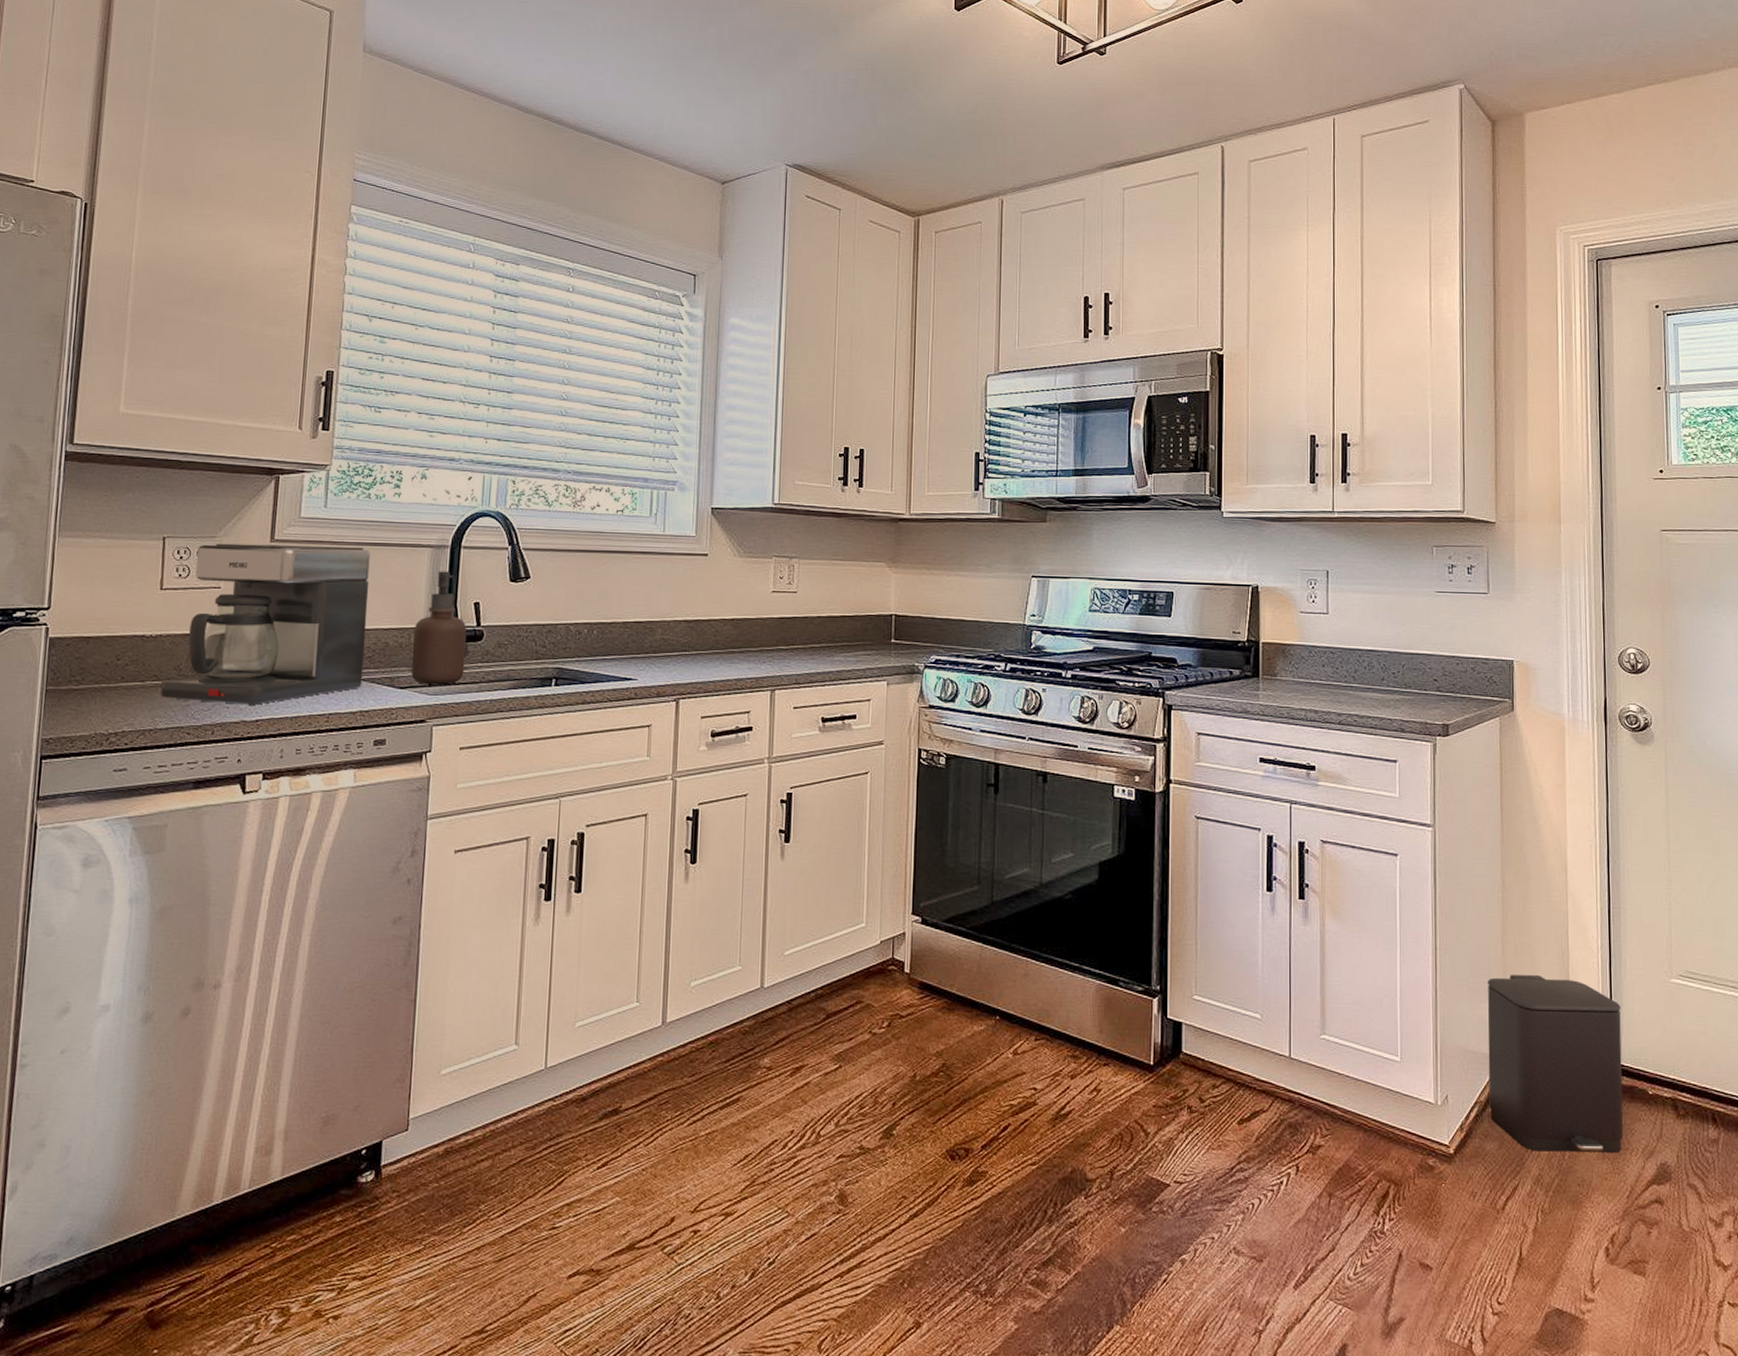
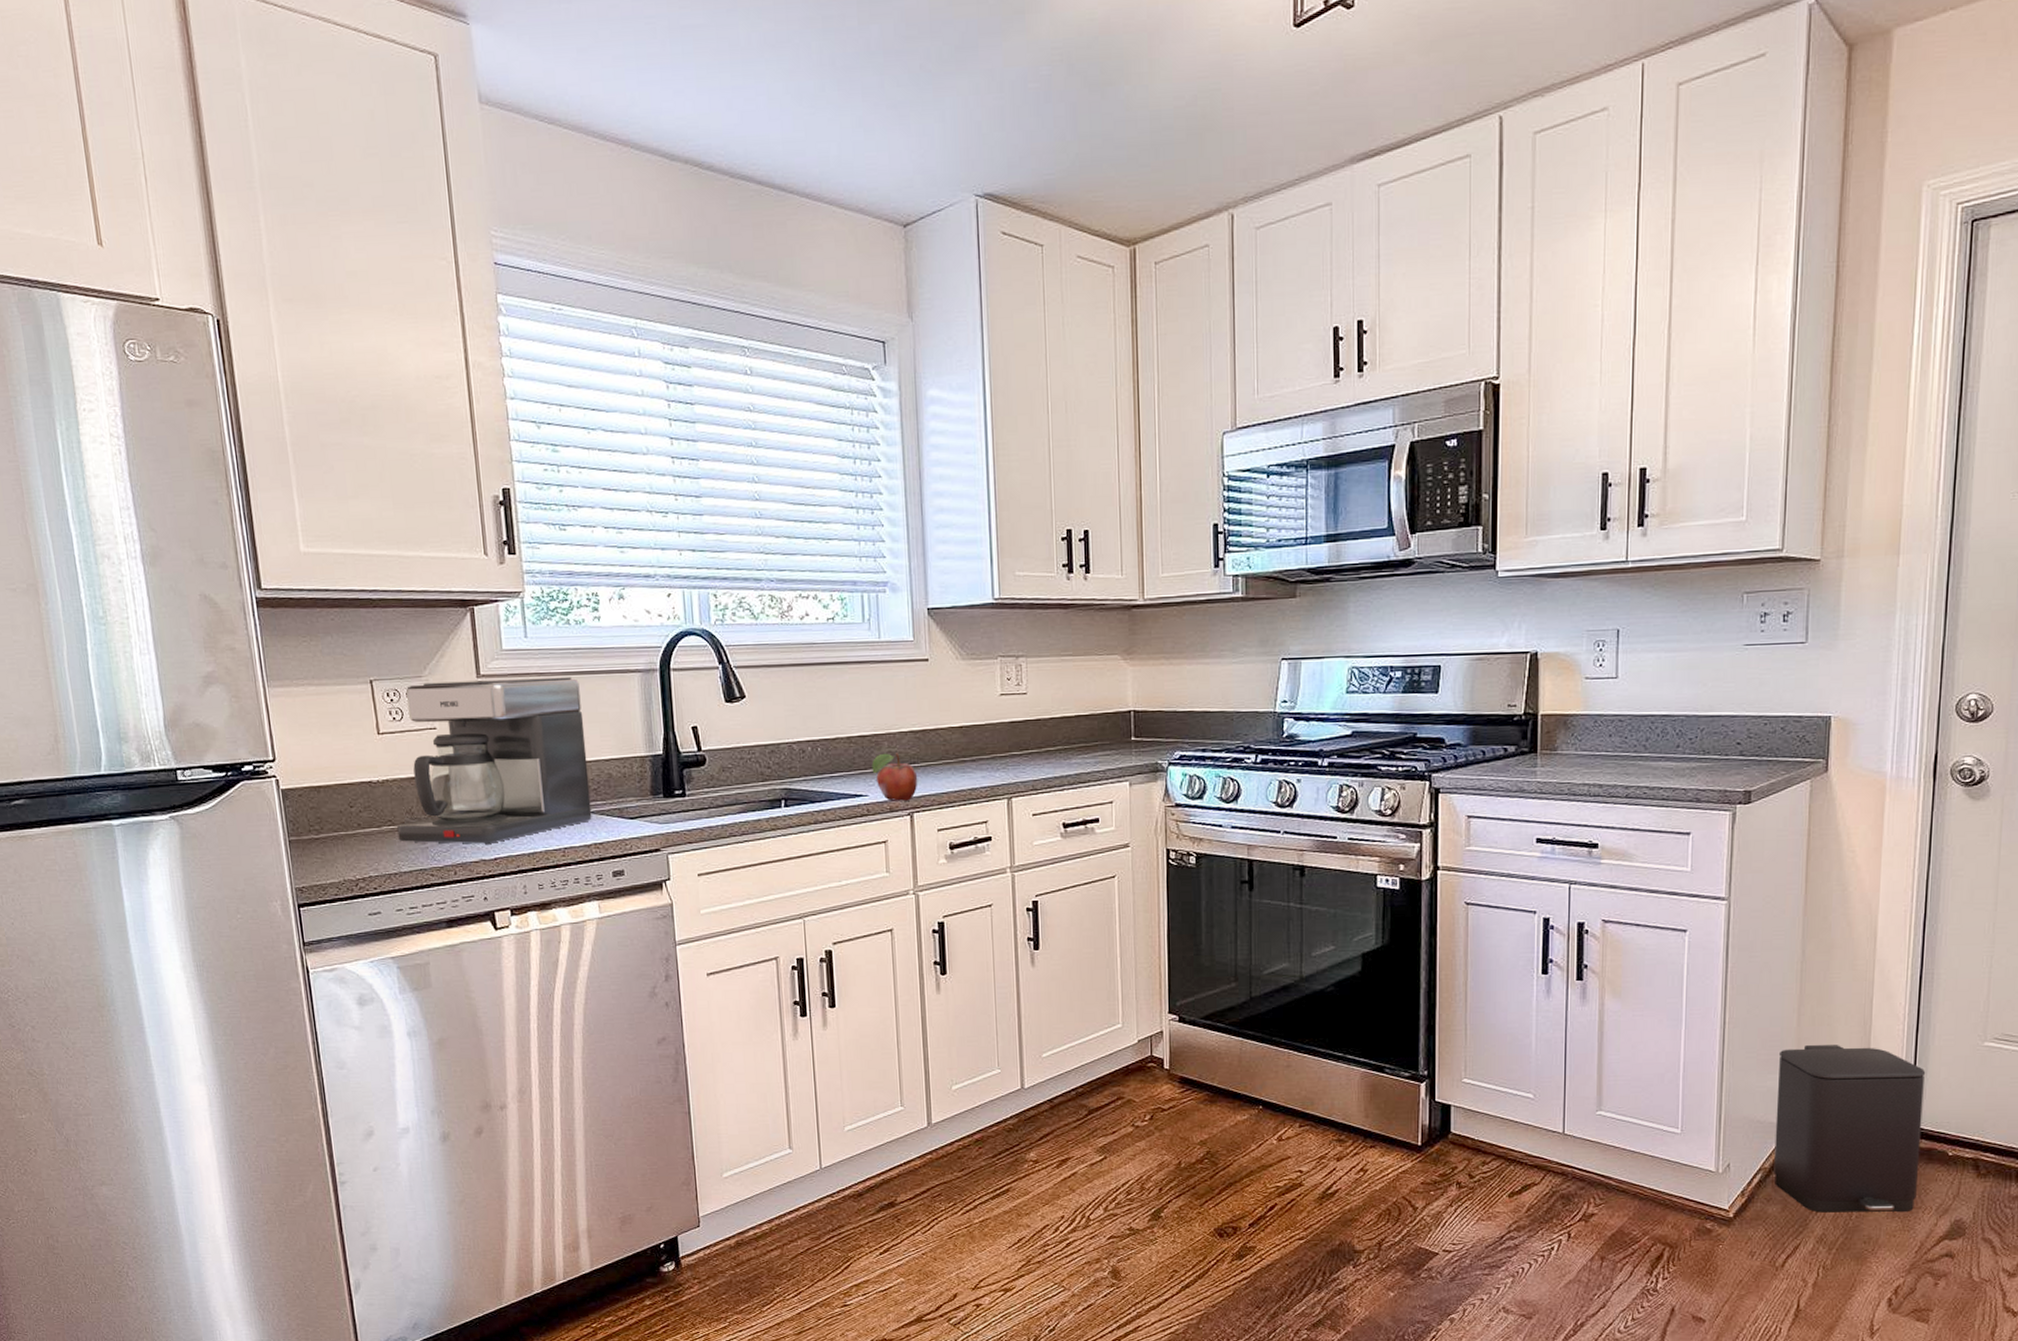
soap dispenser: present [411,571,467,685] -> none [634,696,692,814]
fruit: none [644,639,687,687] -> present [872,752,918,801]

